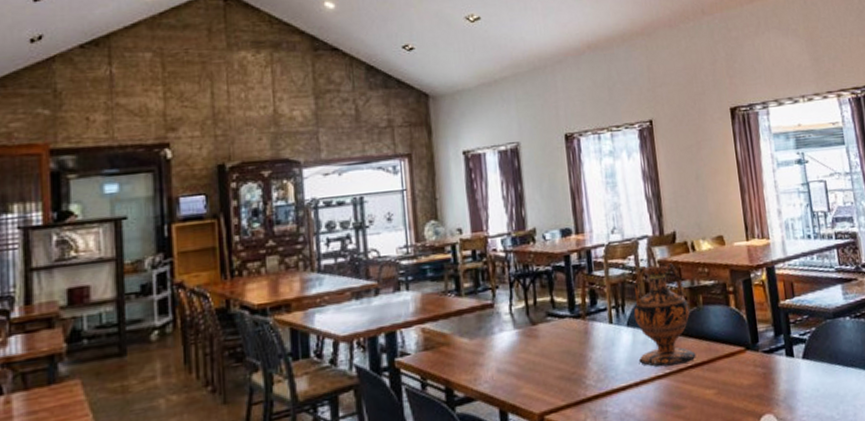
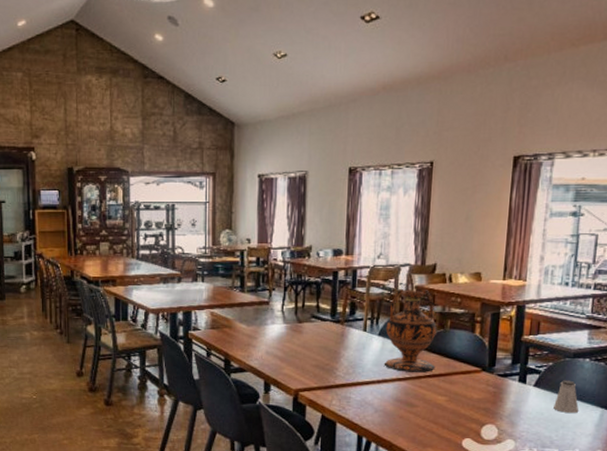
saltshaker: none [827,344,852,385] -> present [554,380,579,413]

